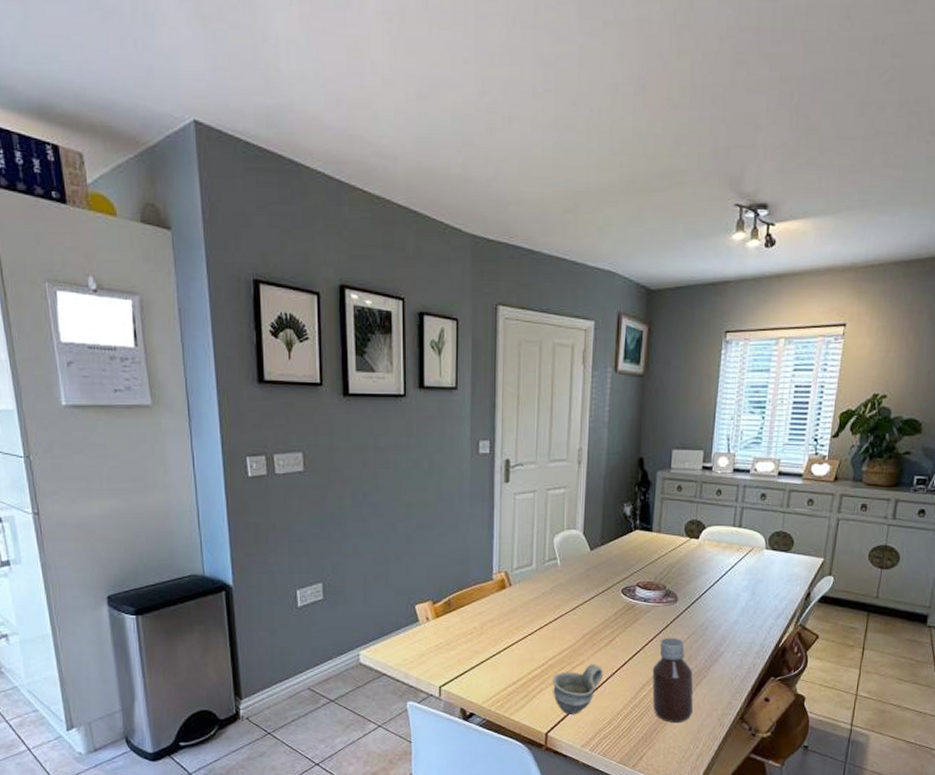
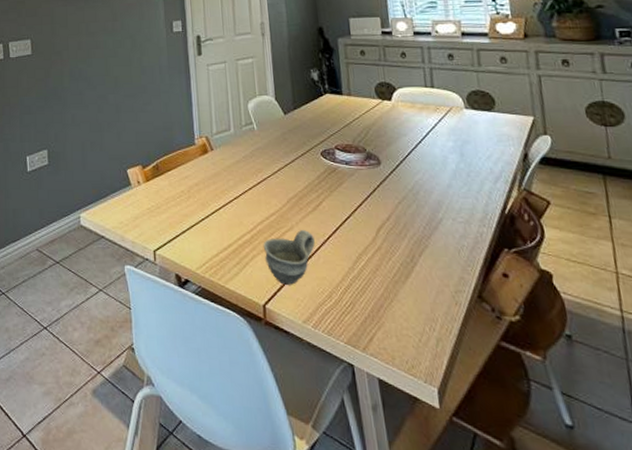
bottle: present [652,637,694,722] -> none [366,202,421,299]

